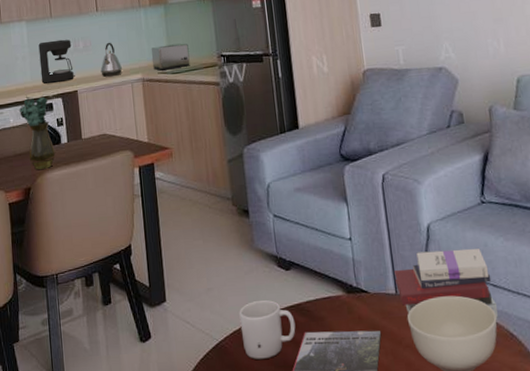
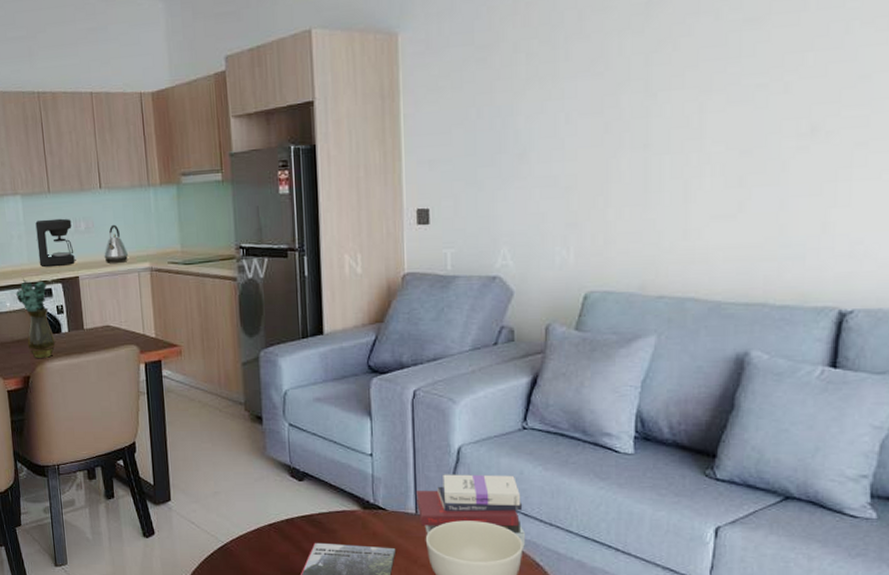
toaster: present [151,43,190,71] -> none [160,230,204,260]
mug: present [239,299,296,360] -> none [246,507,305,565]

